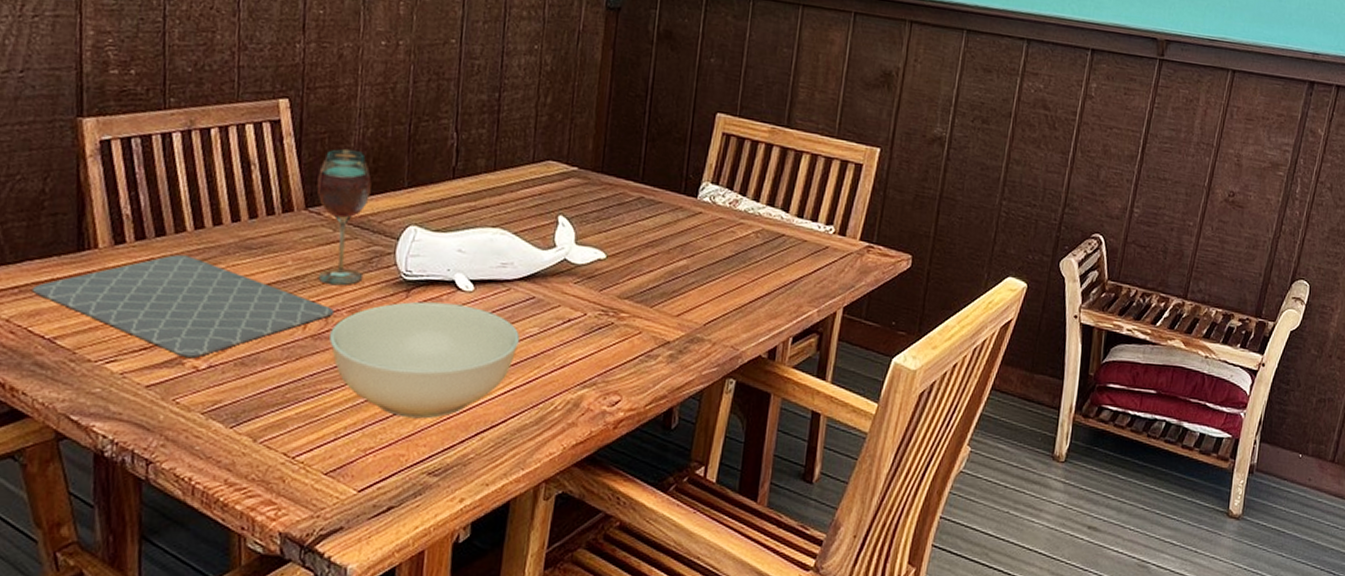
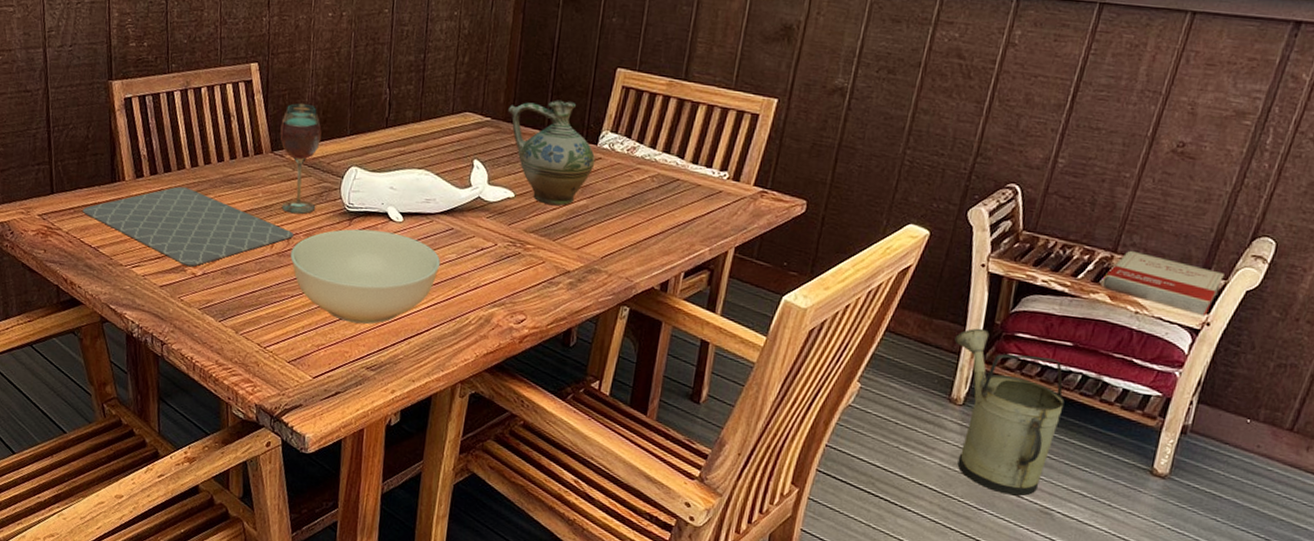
pitcher: none [597,147,696,267] -> present [508,100,595,206]
watering can: none [1054,381,1153,552] -> present [954,328,1065,496]
book: none [1176,296,1273,358] -> present [1100,250,1225,316]

